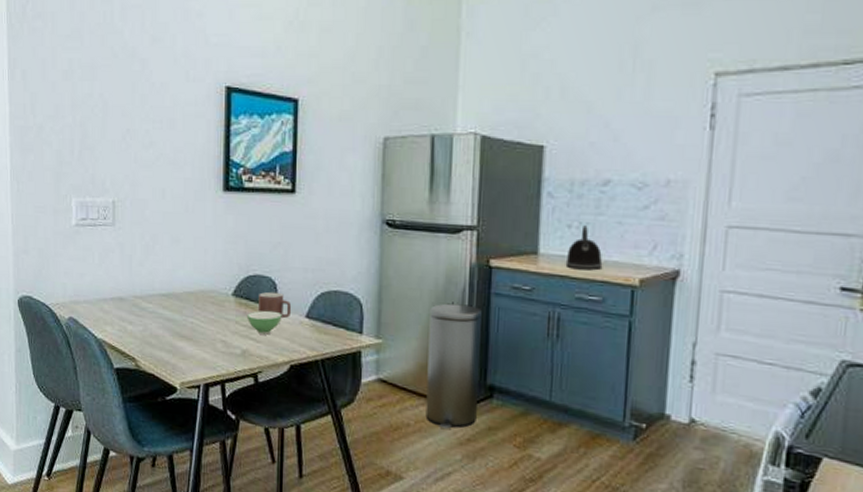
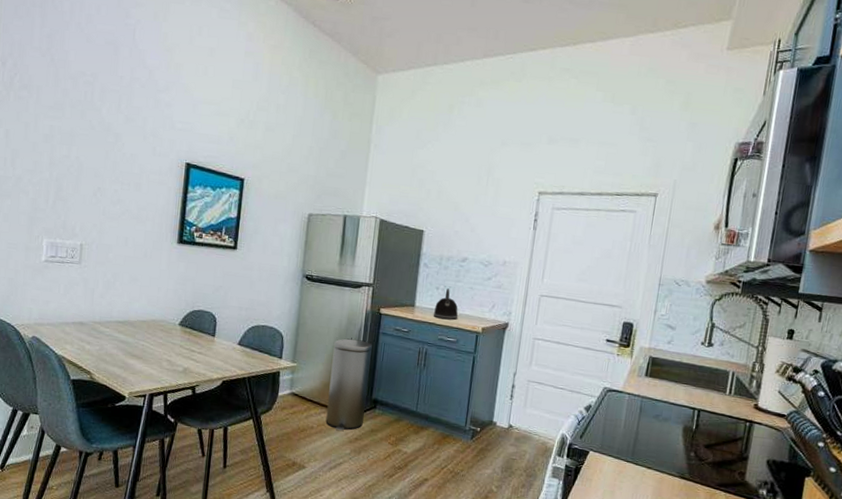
bowl: present [246,310,282,335] -> none [189,338,219,357]
mug: present [259,291,292,320] -> none [200,323,227,346]

